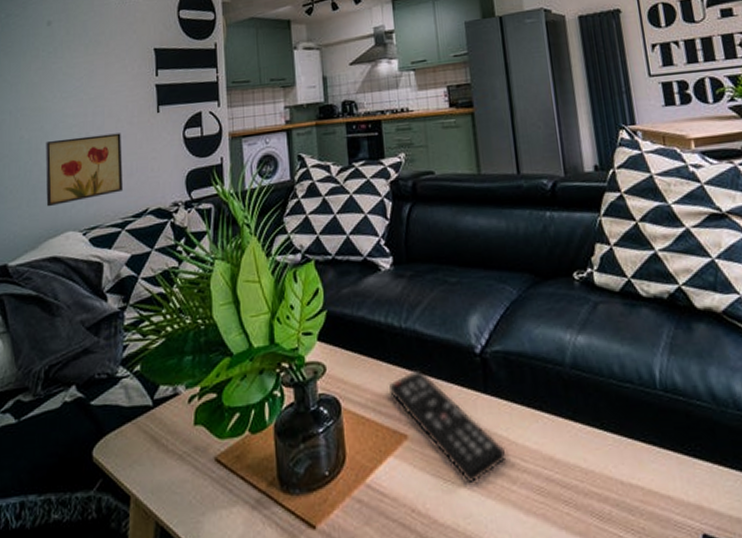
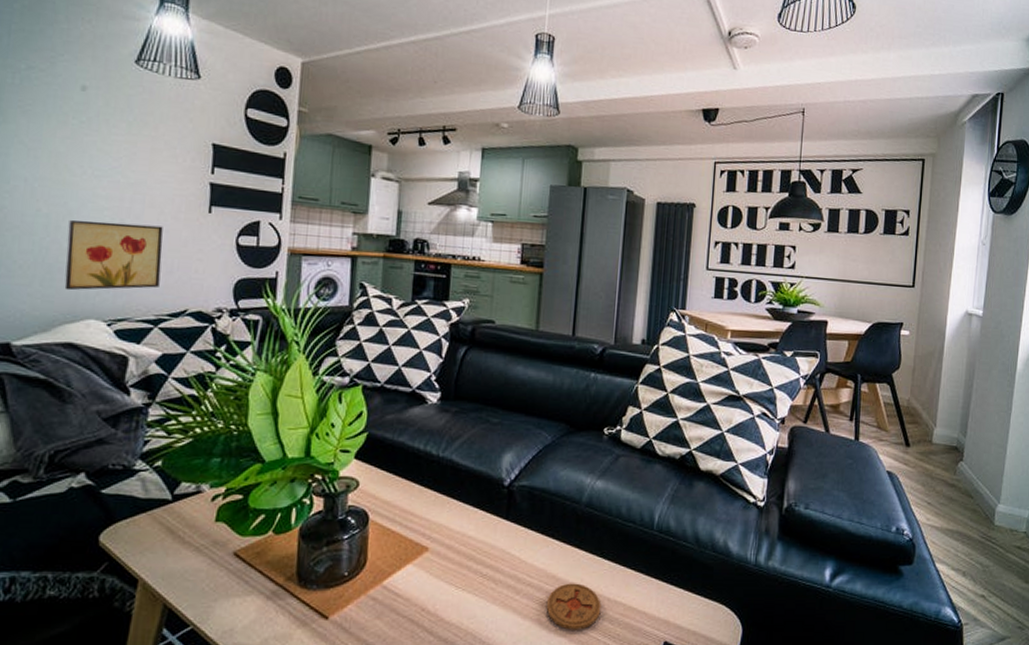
remote control: present [389,369,507,484] -> none [418,493,516,592]
coaster: none [548,464,616,526] -> present [546,583,601,630]

